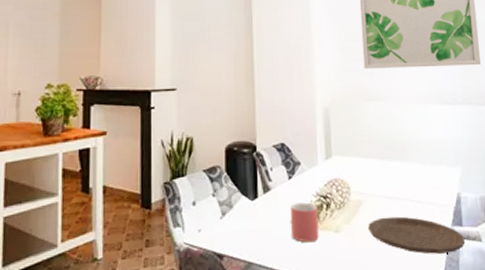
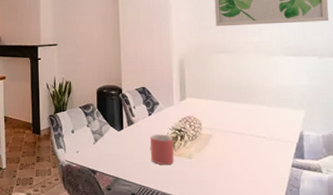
plate: present [368,216,466,254] -> none [217,148,307,180]

